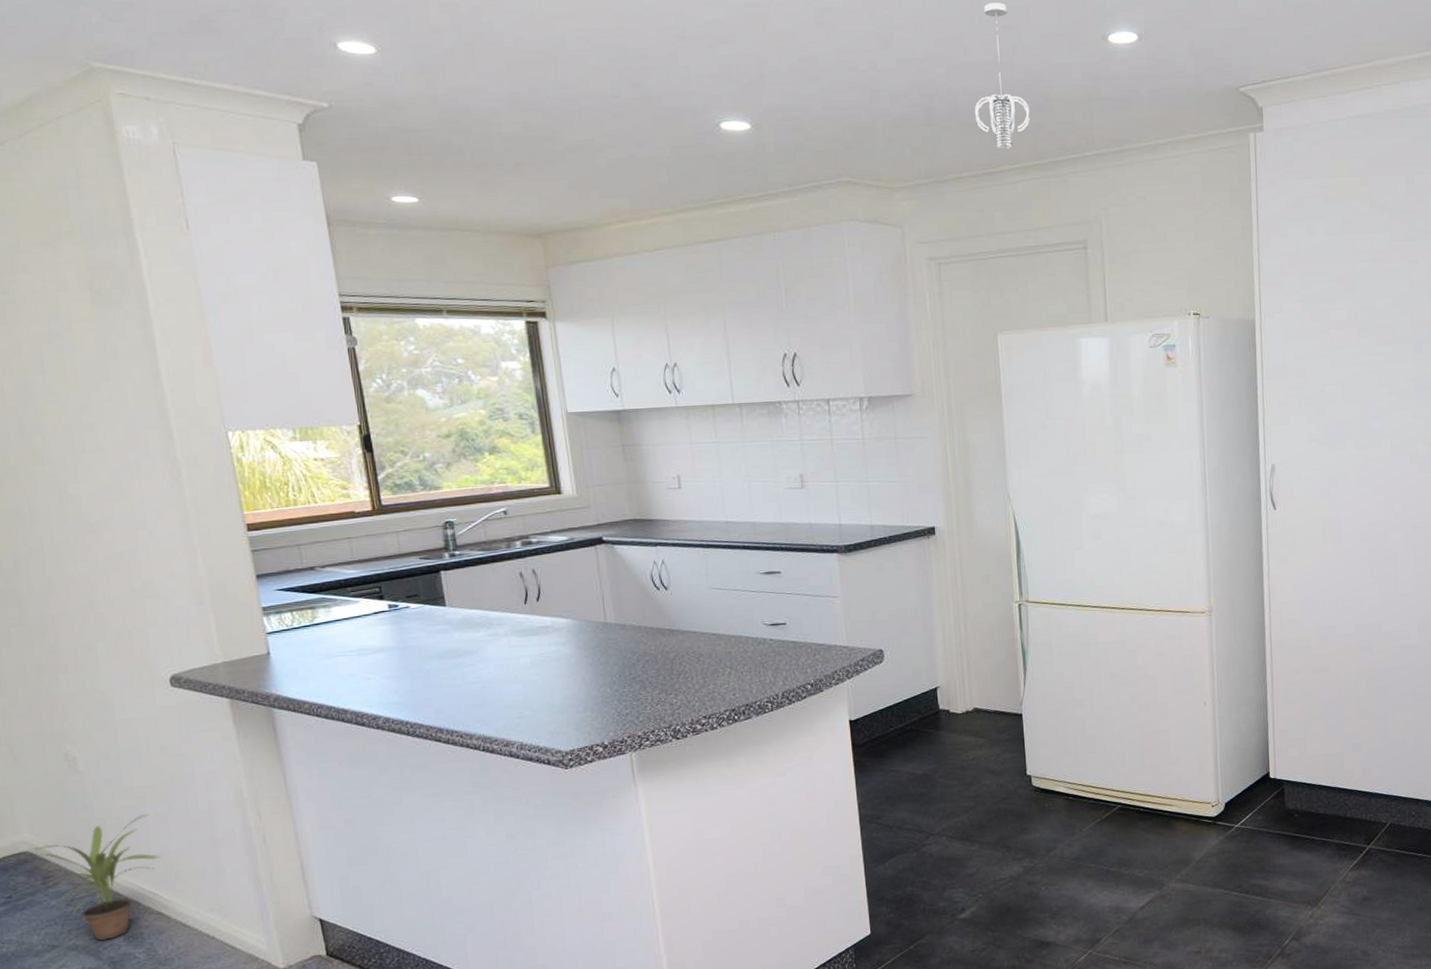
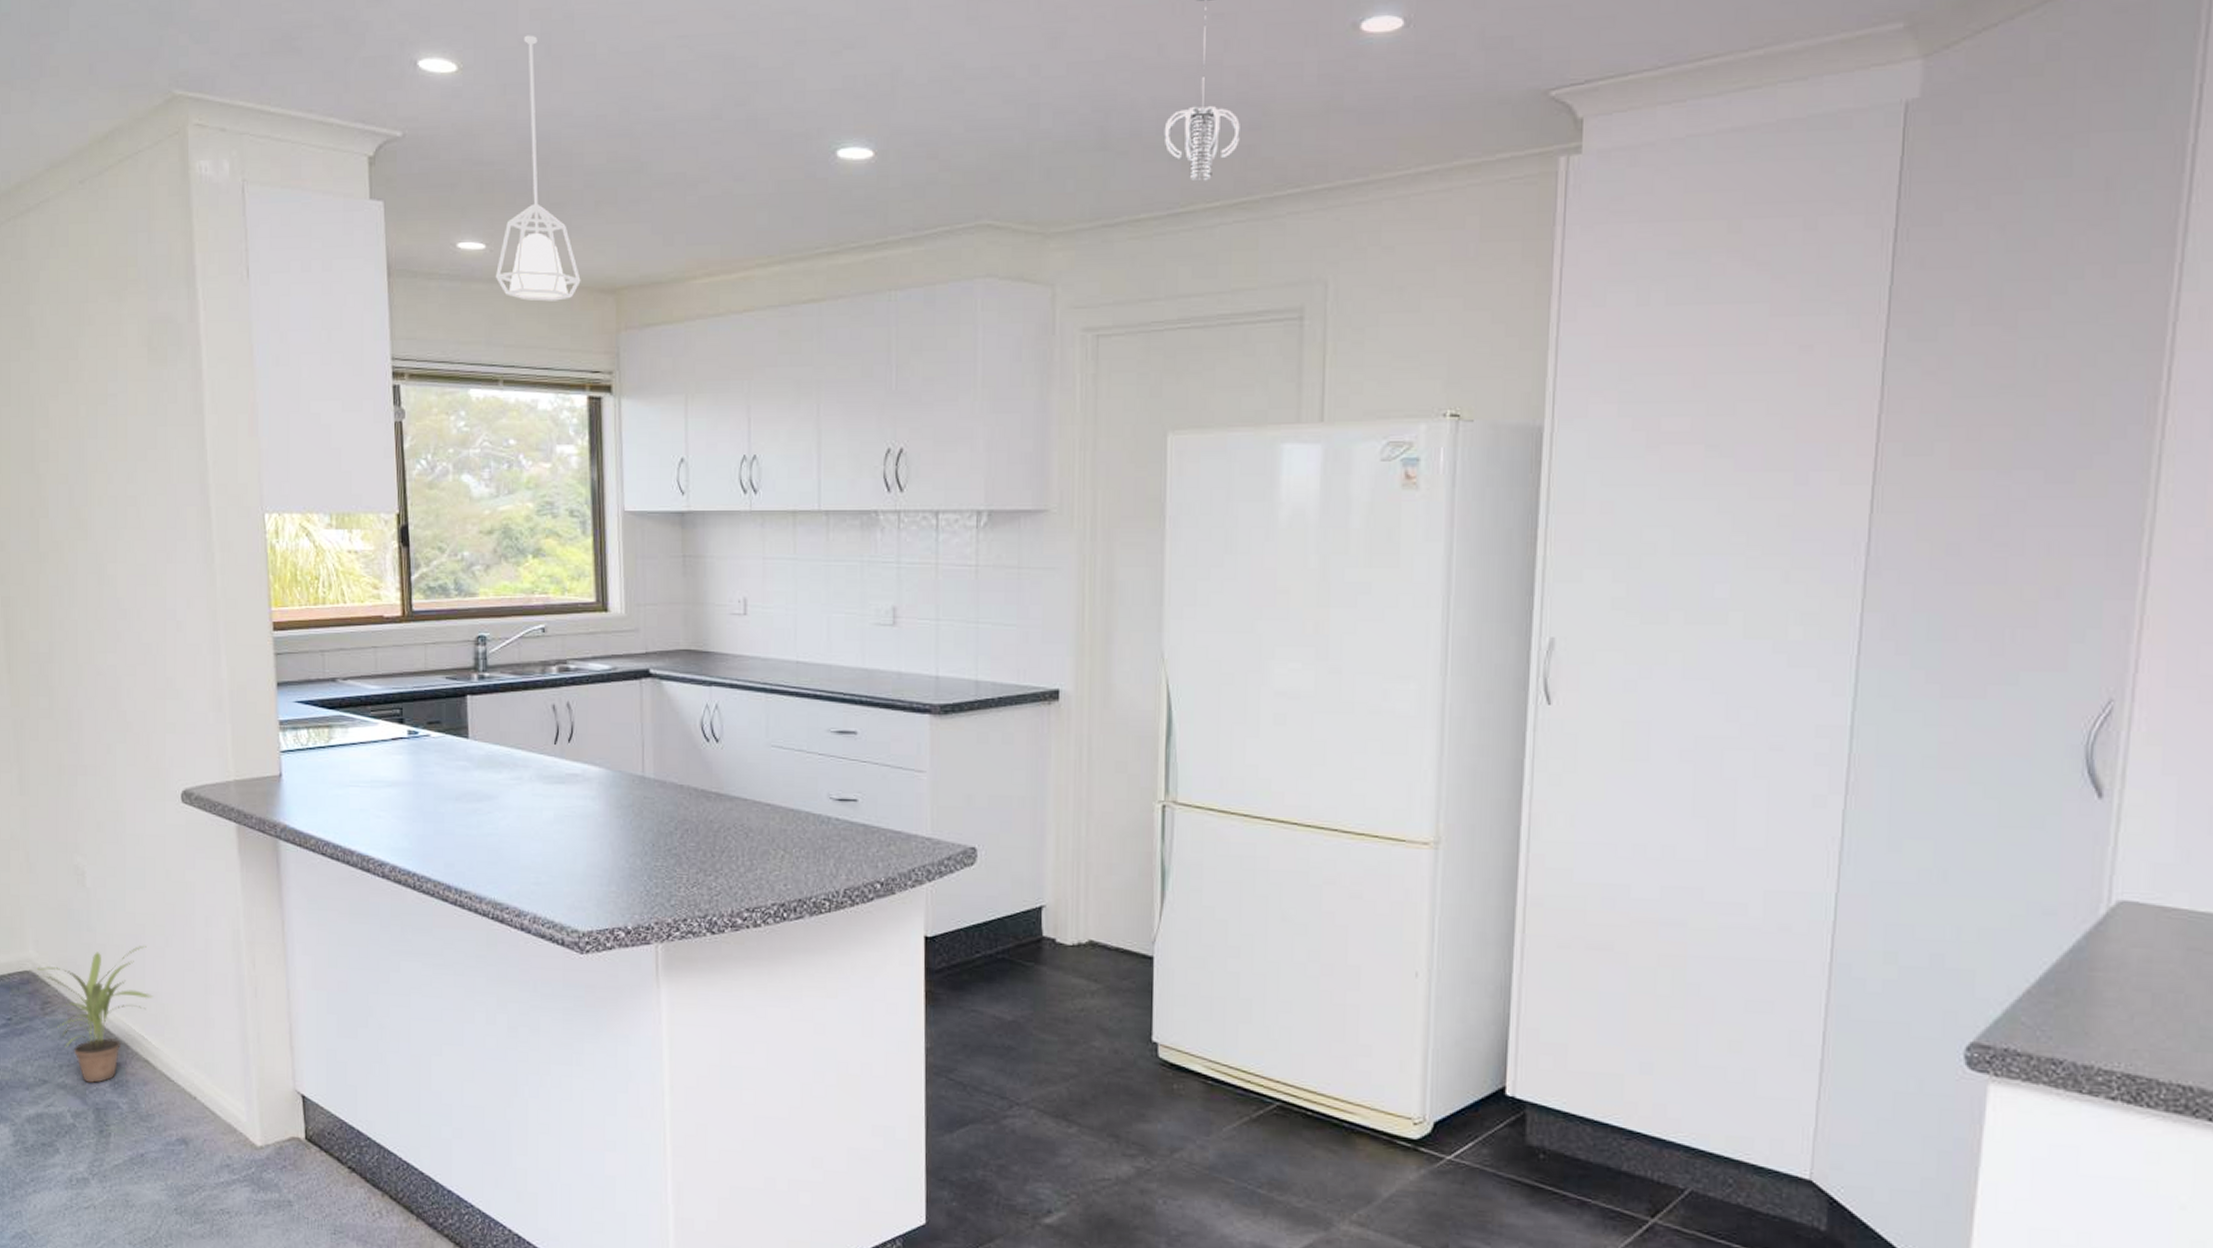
pendant lamp: none [430,24,509,245] -> present [495,35,581,301]

